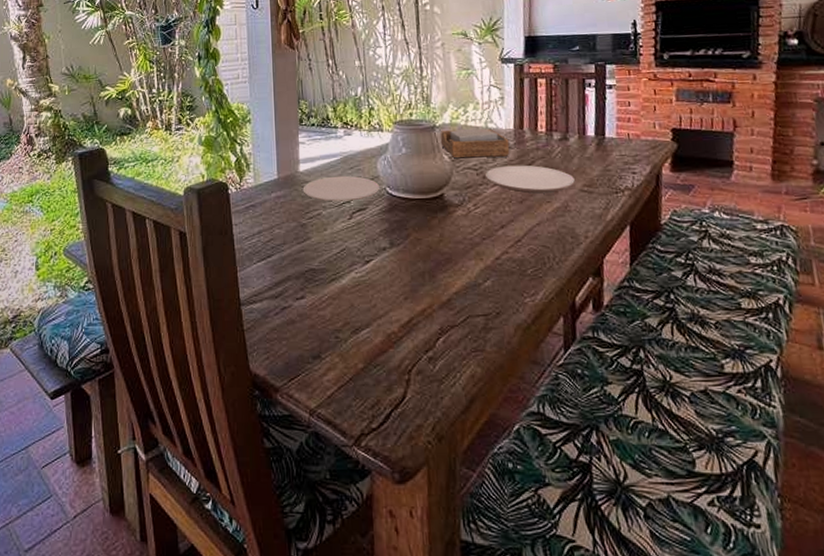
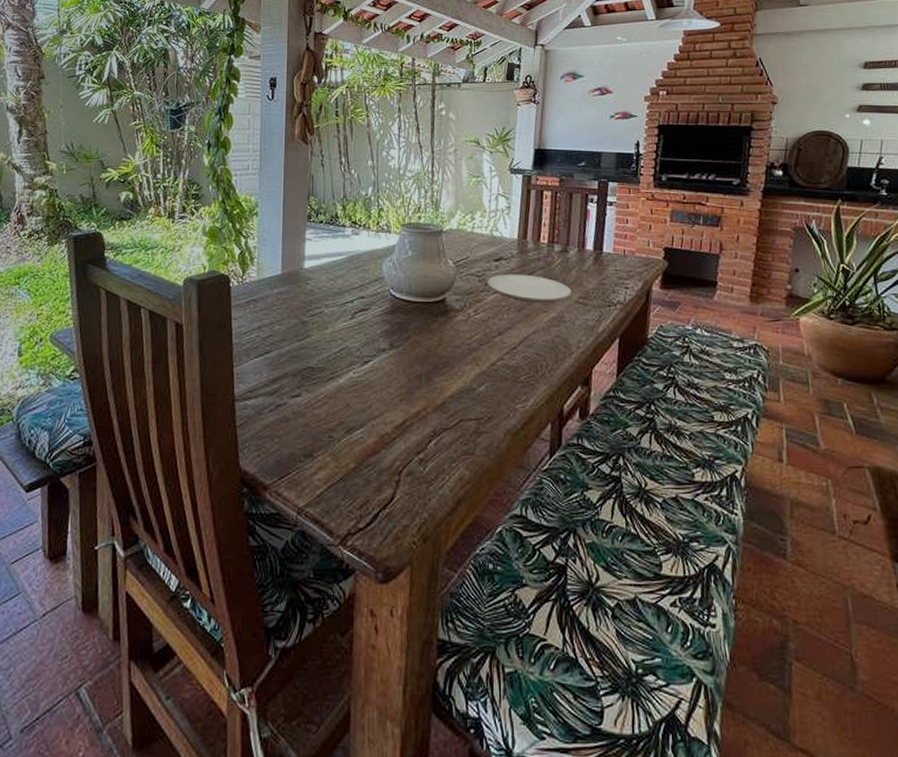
plate: present [302,175,380,202] -> none [306,275,384,301]
napkin holder: present [440,128,510,159] -> none [446,235,512,265]

